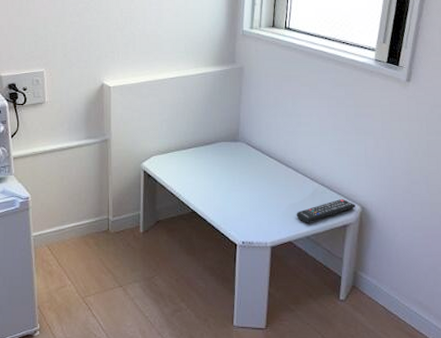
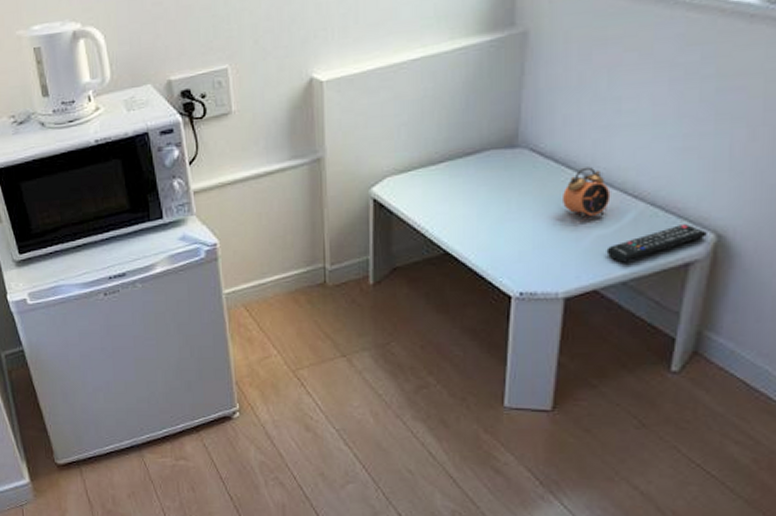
alarm clock: none [268,157,297,194] -> present [563,167,611,221]

